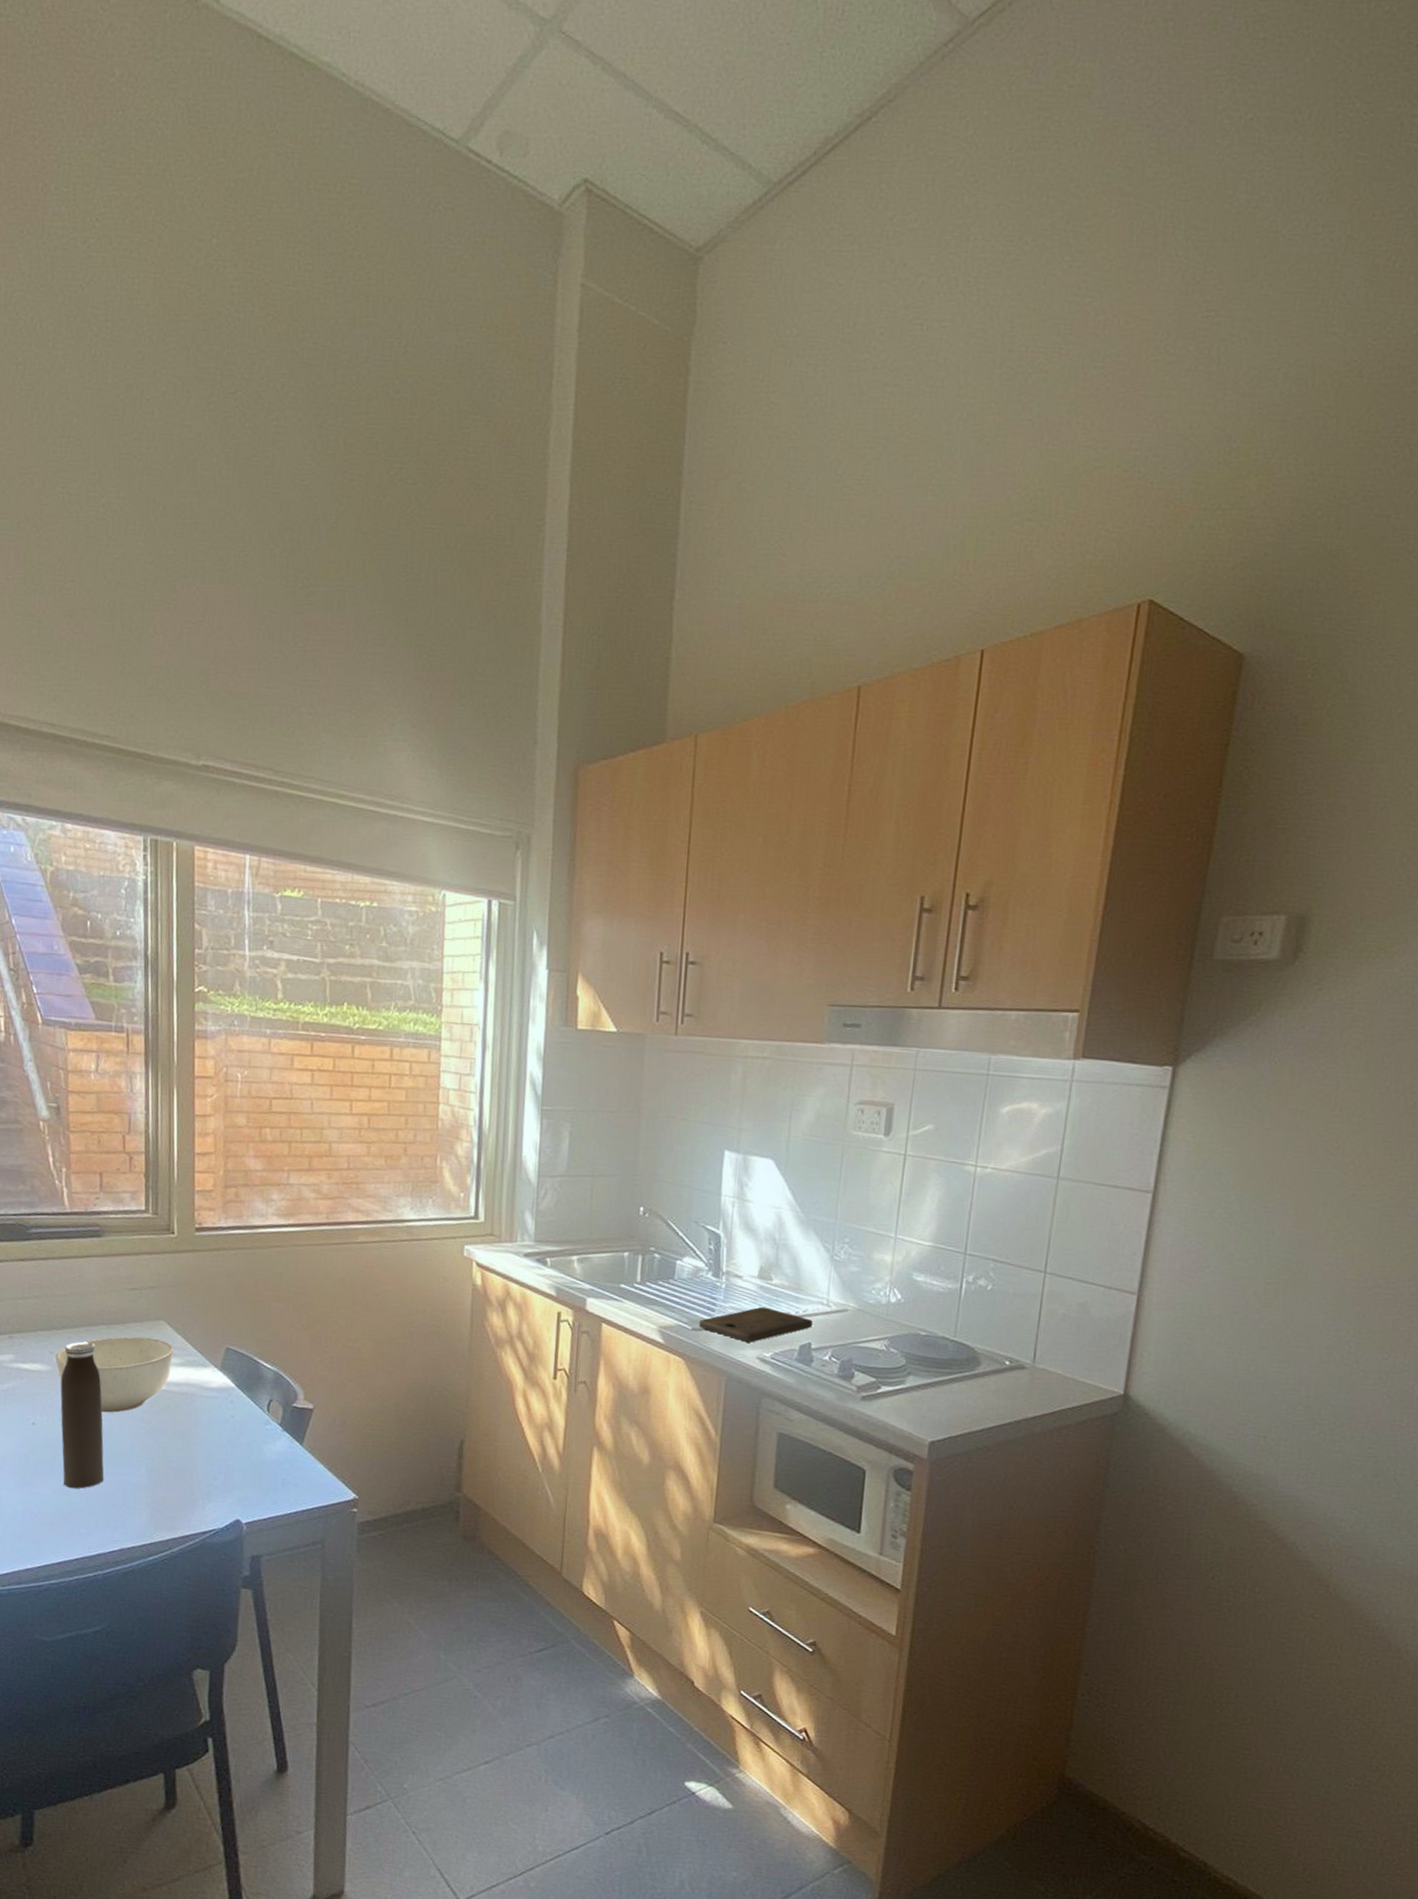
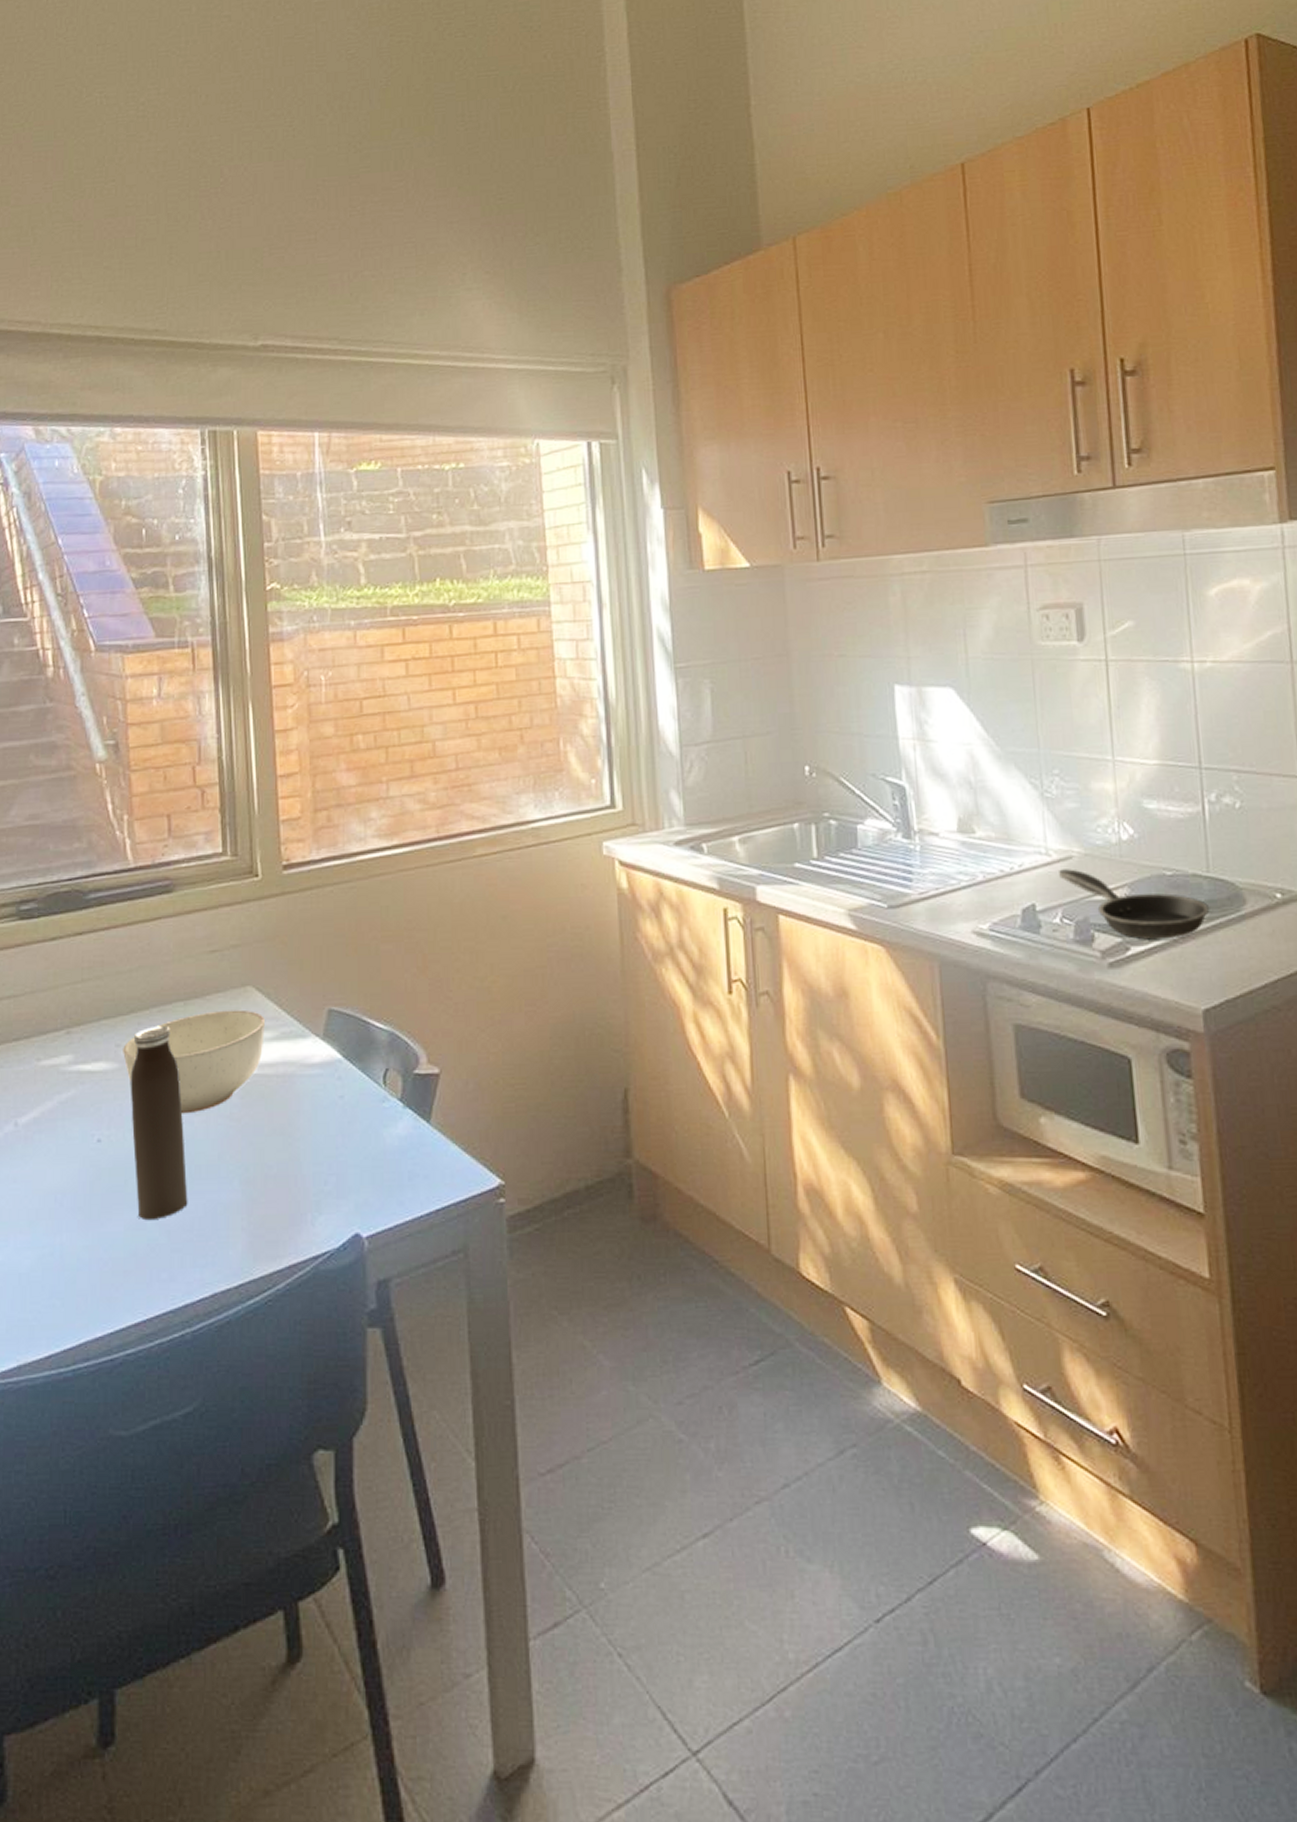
cutting board: present [699,1307,813,1343] -> none [896,867,1033,914]
frying pan: none [834,1318,951,1384] -> present [1059,869,1210,940]

